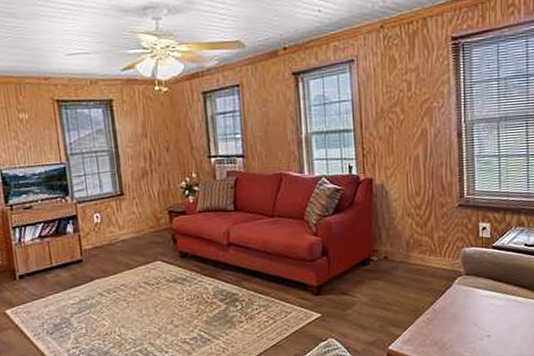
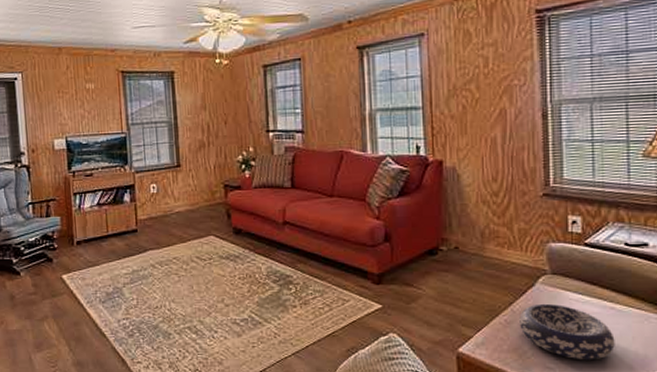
decorative bowl: none [439,300,516,347] -> present [519,303,615,360]

